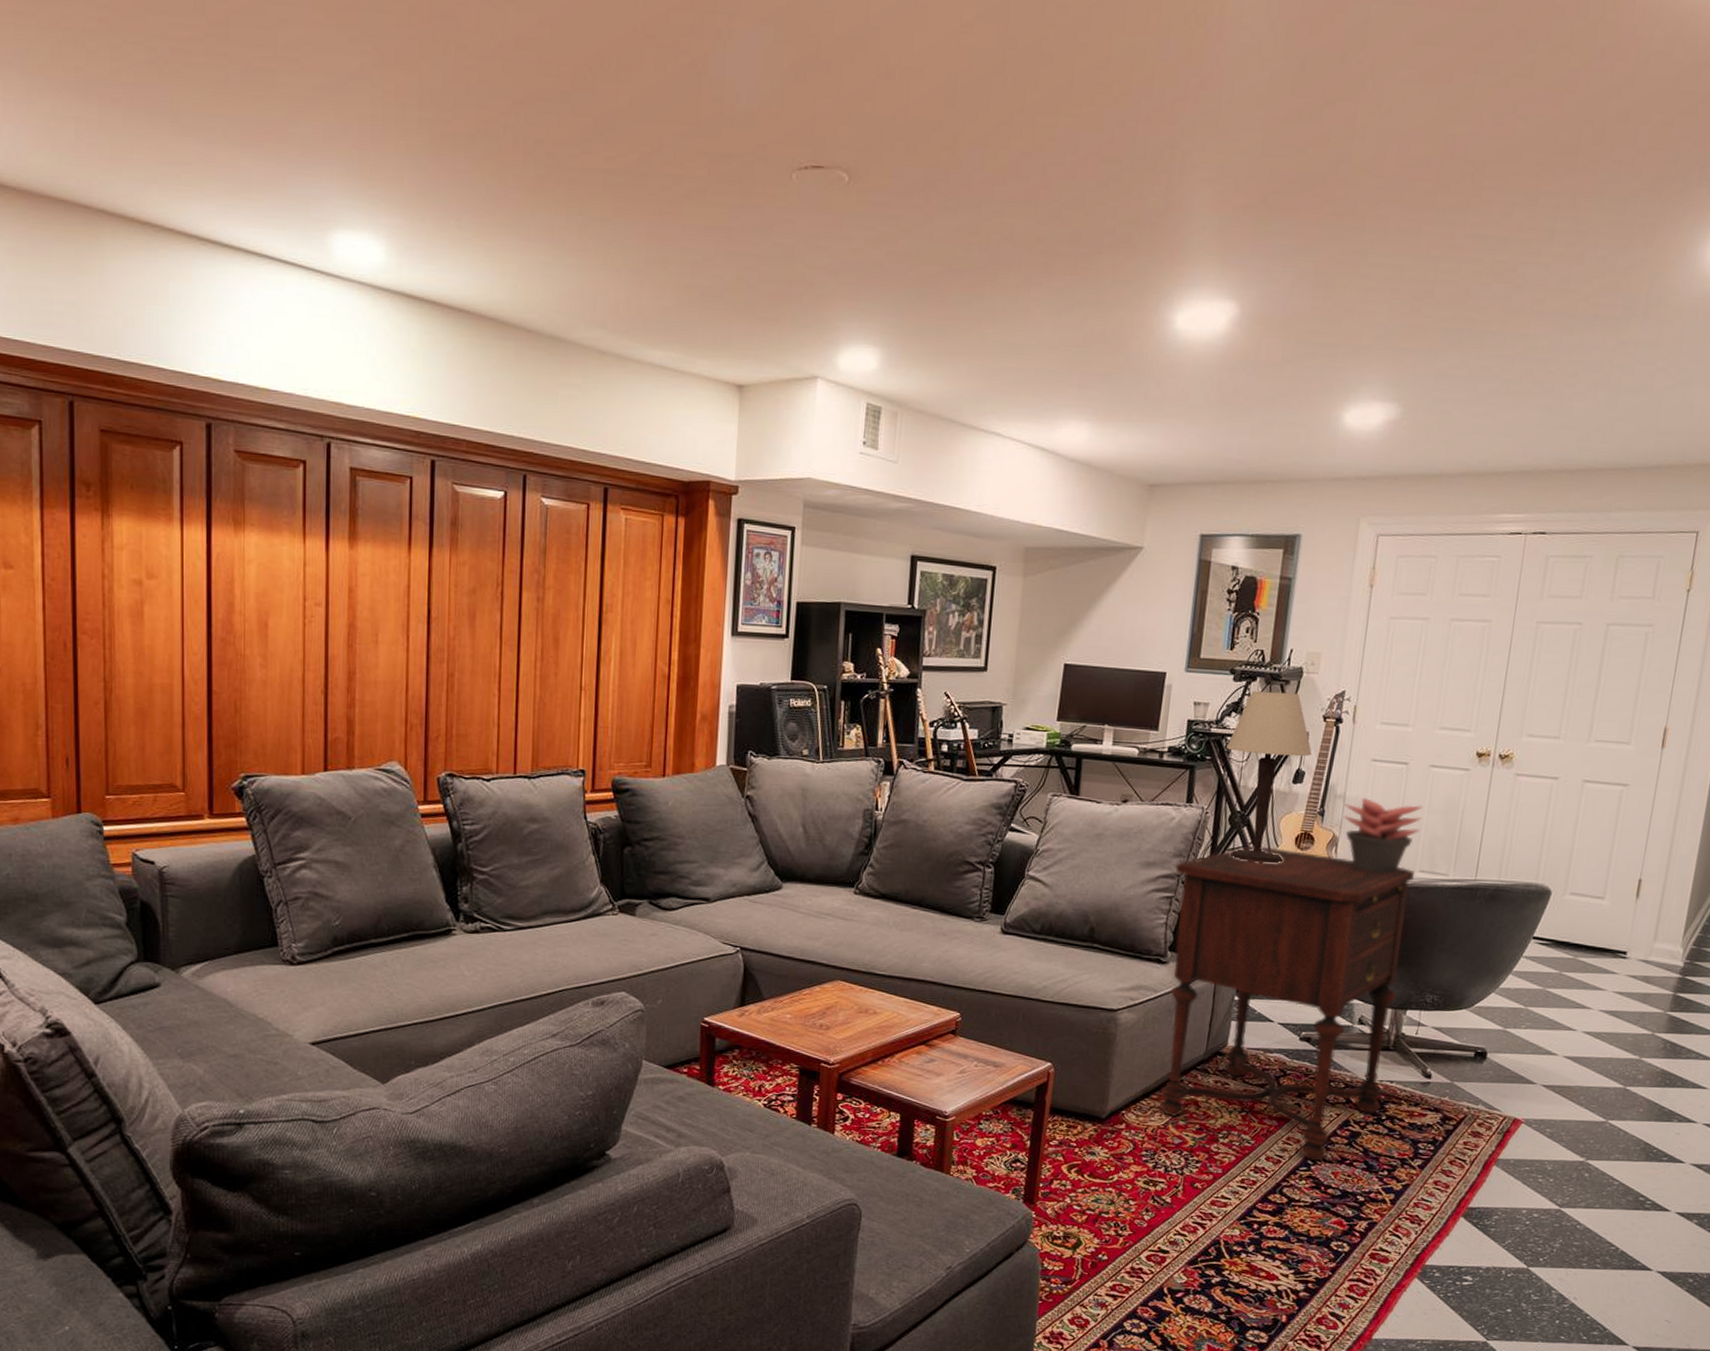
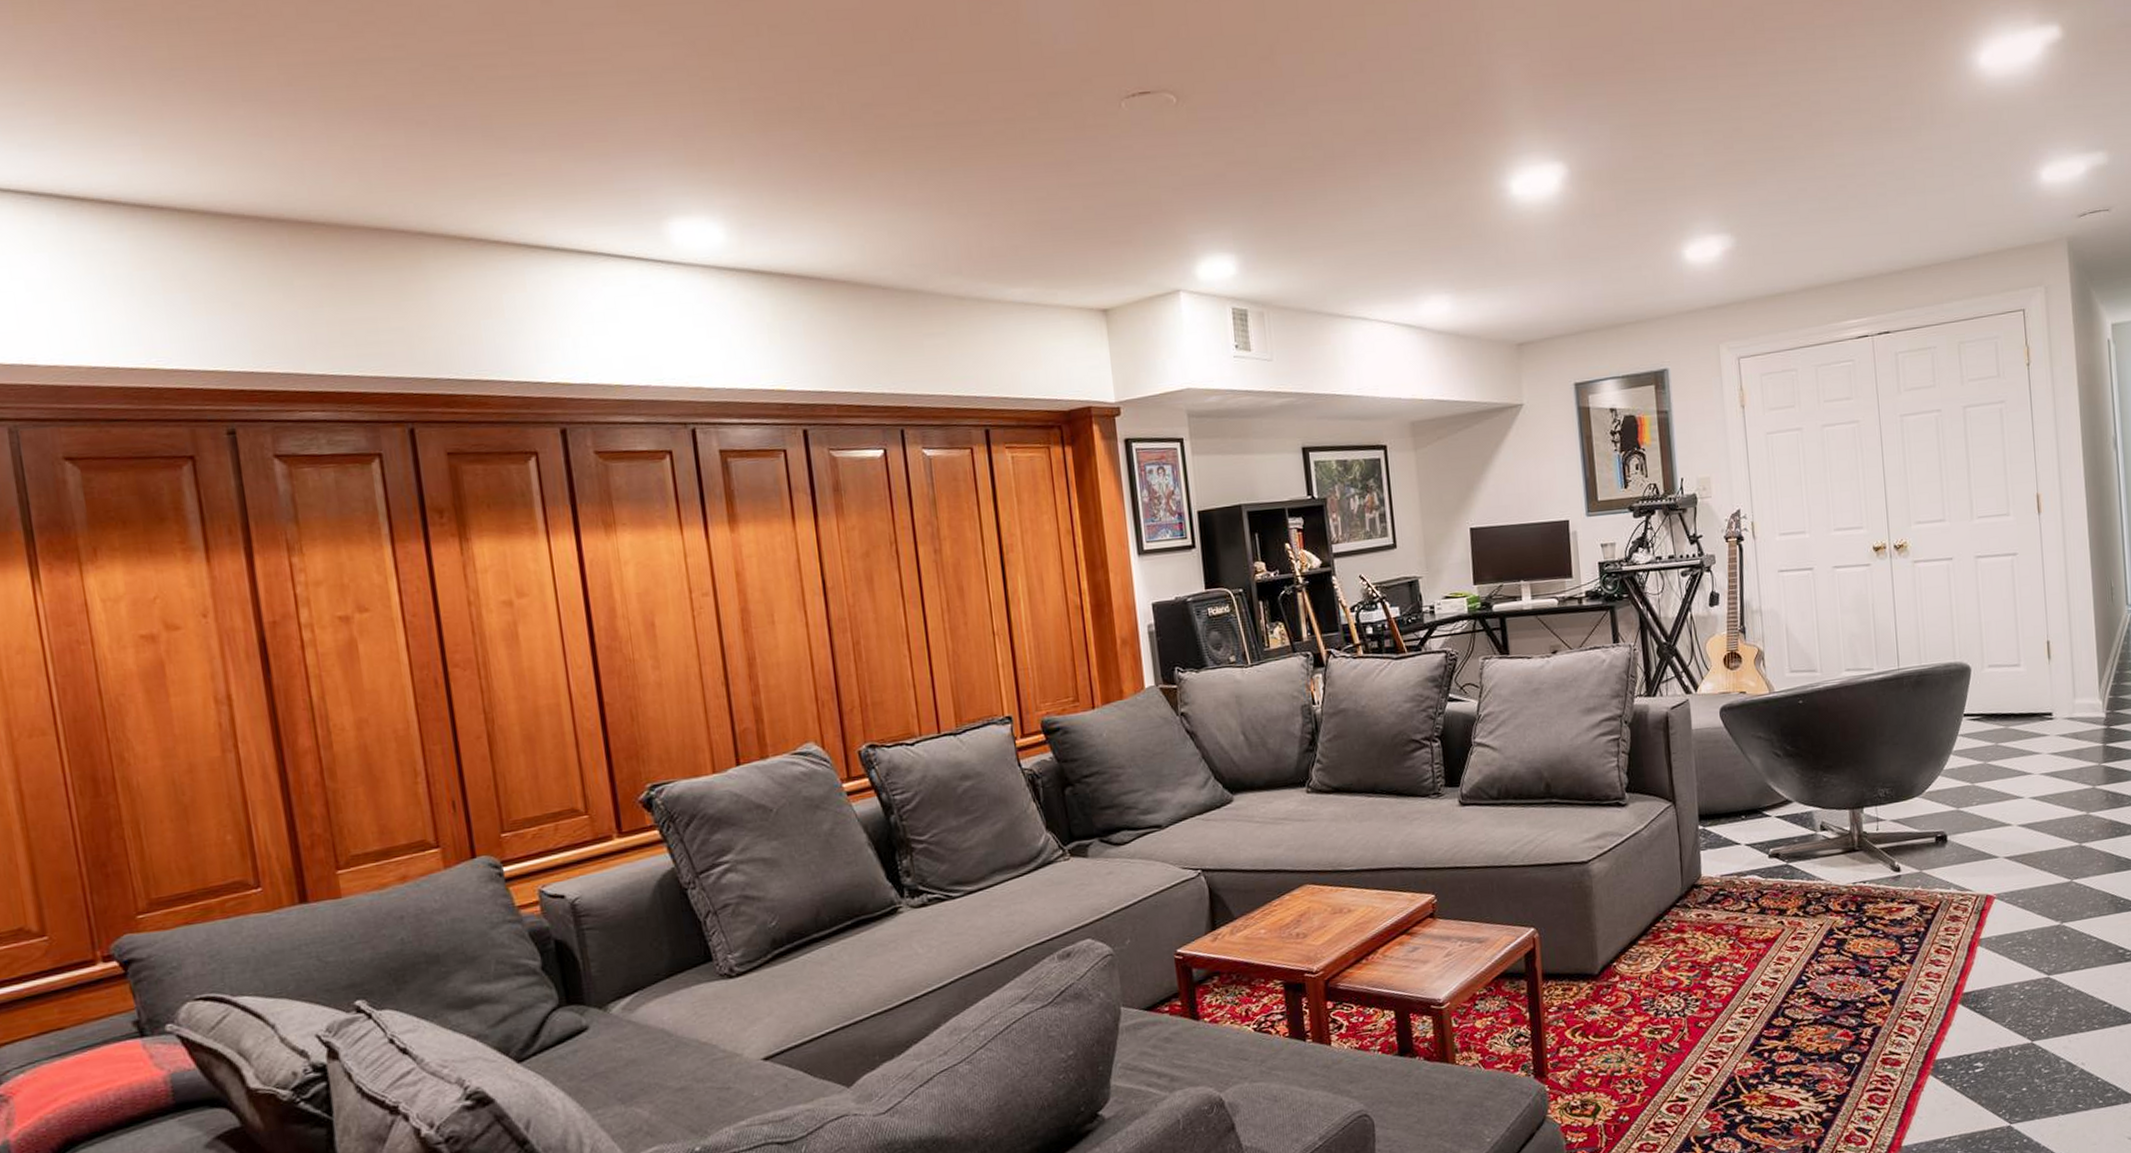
side table: present [1160,845,1415,1161] -> none [1615,669,1860,977]
table lamp: present [1226,690,1312,863] -> none [1640,519,1722,690]
succulent plant: present [1343,798,1423,873] -> none [1763,607,1838,680]

